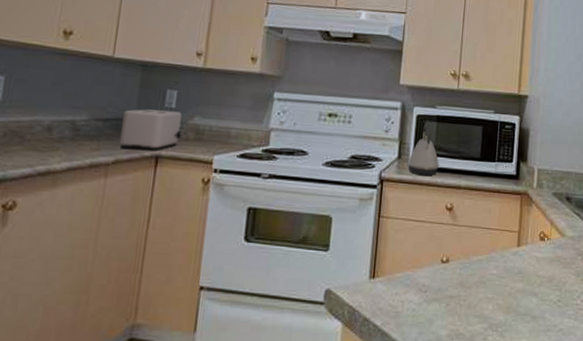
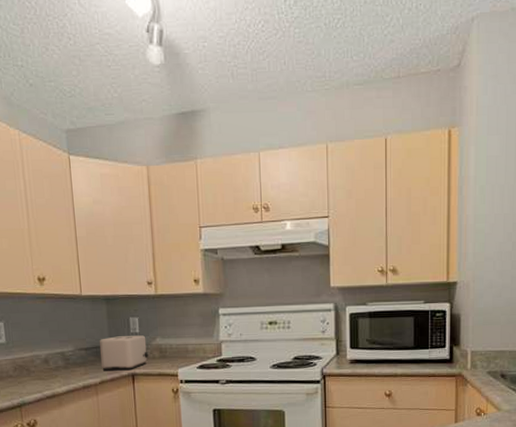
kettle: present [408,123,439,176] -> none [346,320,375,368]

